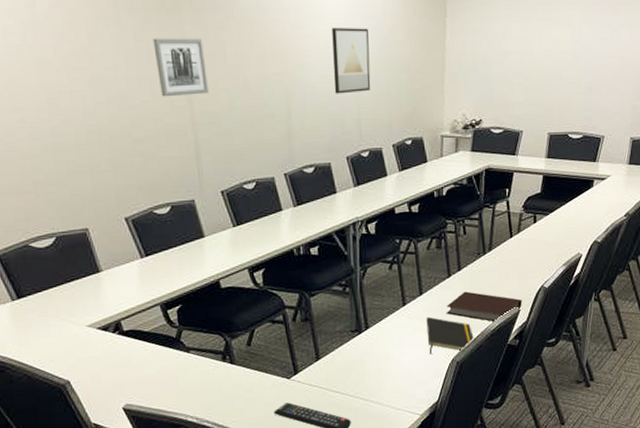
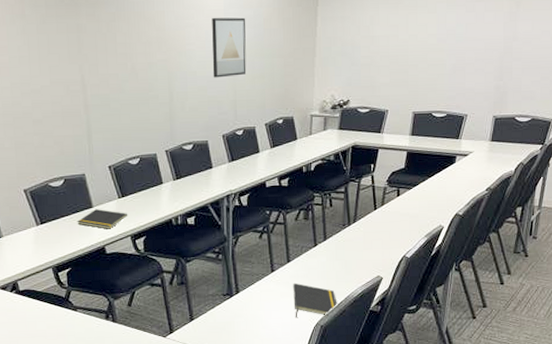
wall art: present [153,38,209,97] -> none [53,29,100,83]
notepad: none [187,239,245,261] -> present [77,209,128,229]
notebook: present [446,291,522,322] -> none [311,260,384,289]

